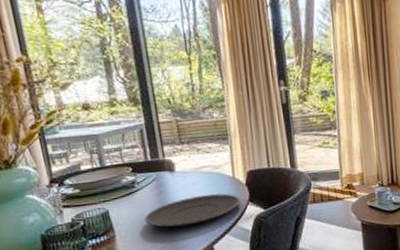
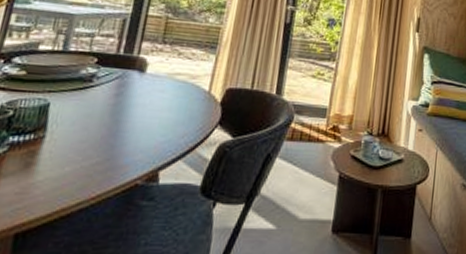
plate: present [143,193,241,228] -> none [87,106,210,141]

